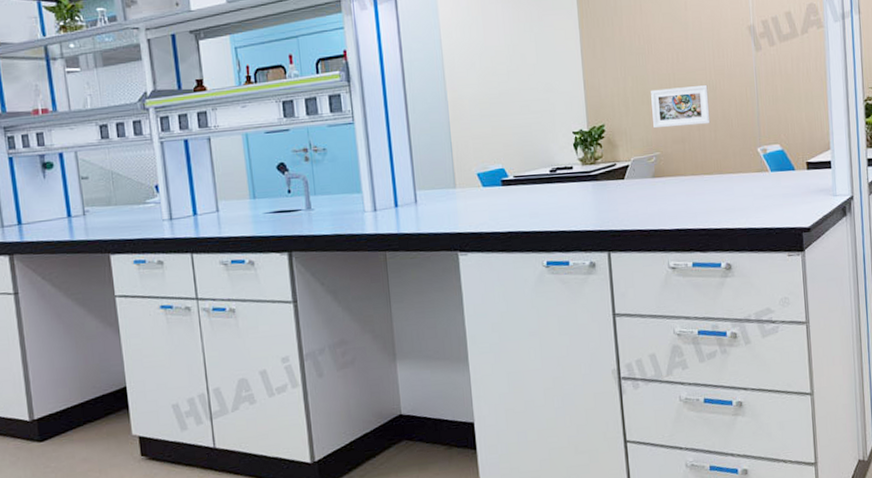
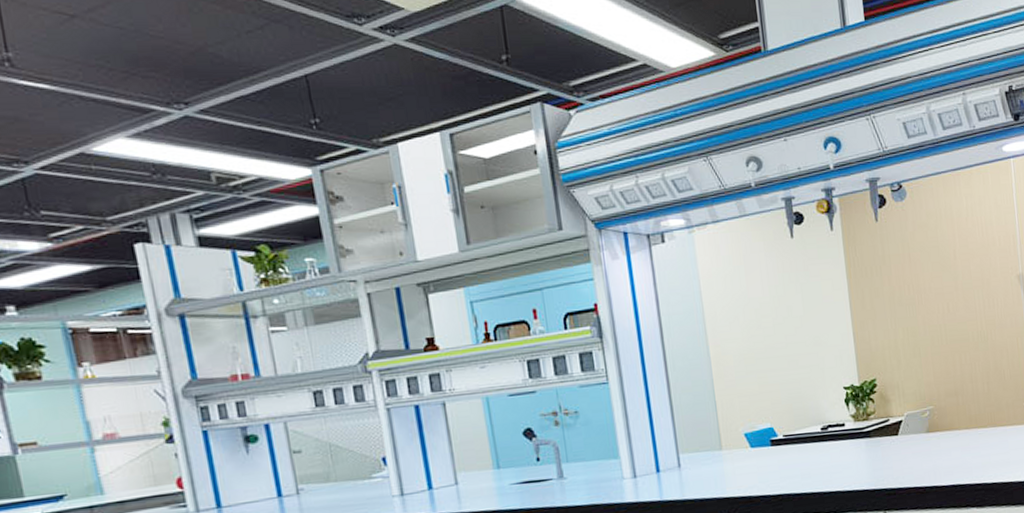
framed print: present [651,85,711,129] -> none [922,336,983,382]

